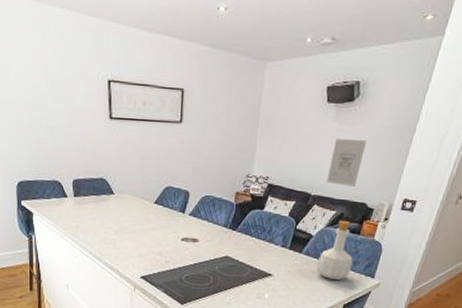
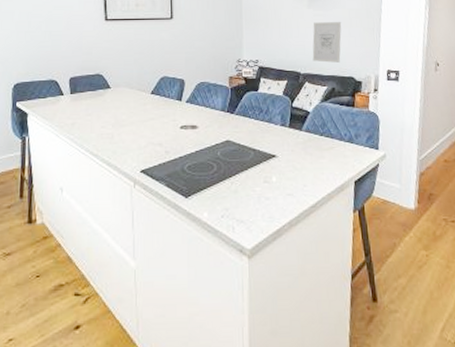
bottle: present [316,220,353,280] -> none [319,94,354,155]

